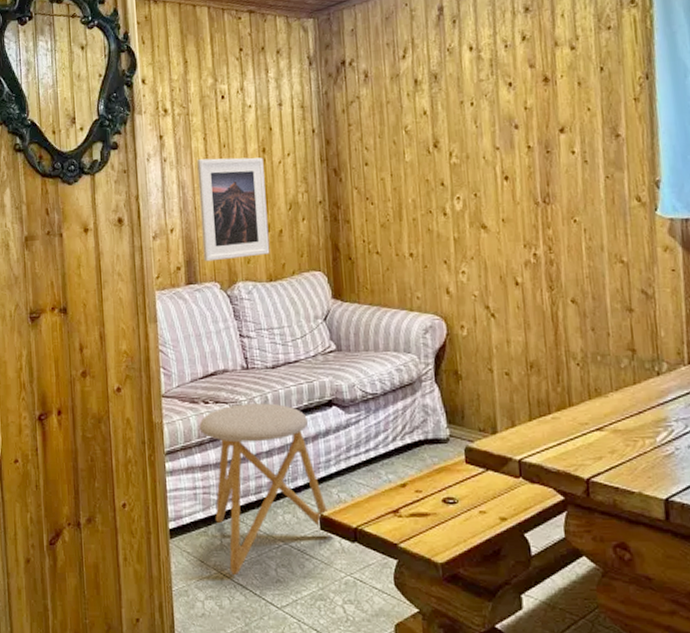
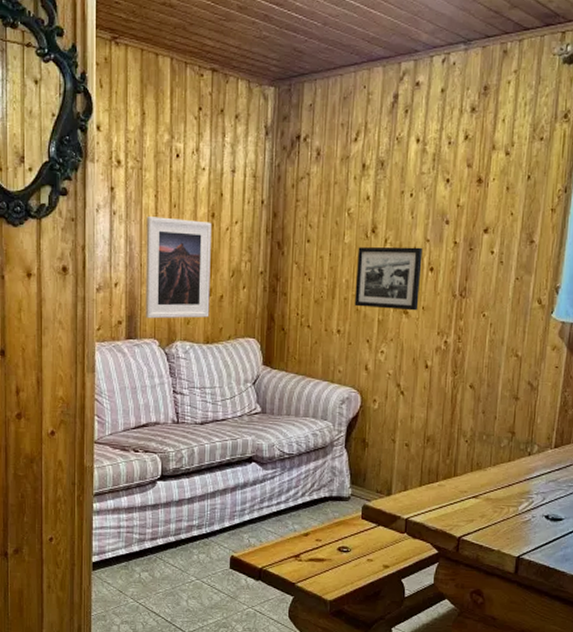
stool: present [199,403,331,576] -> none [128,455,239,605]
picture frame: none [421,156,498,227] -> present [354,246,423,311]

